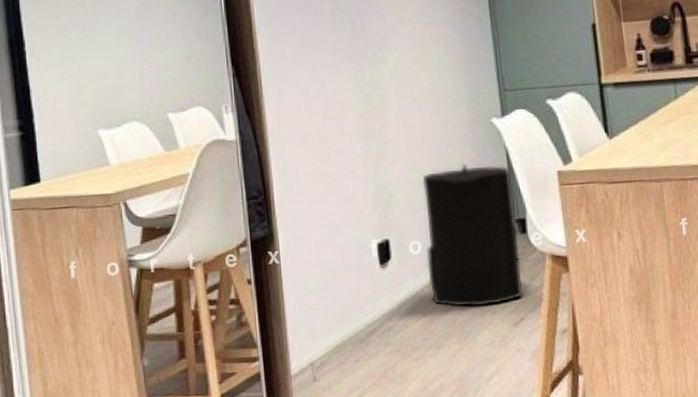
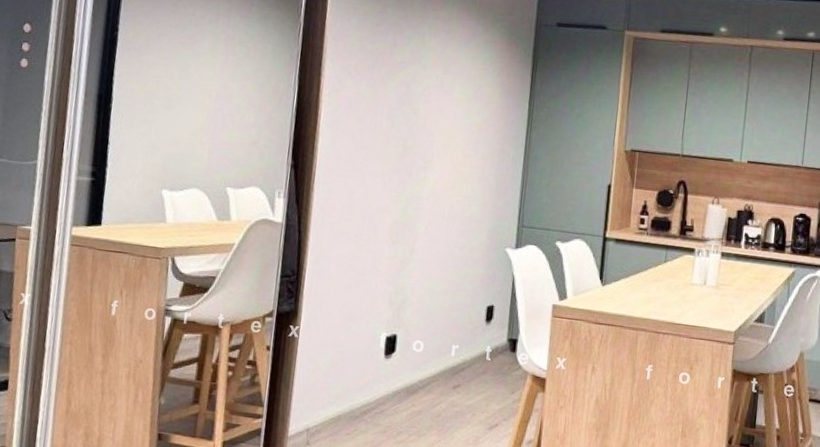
trash can: present [422,163,523,308] -> none [423,282,513,409]

